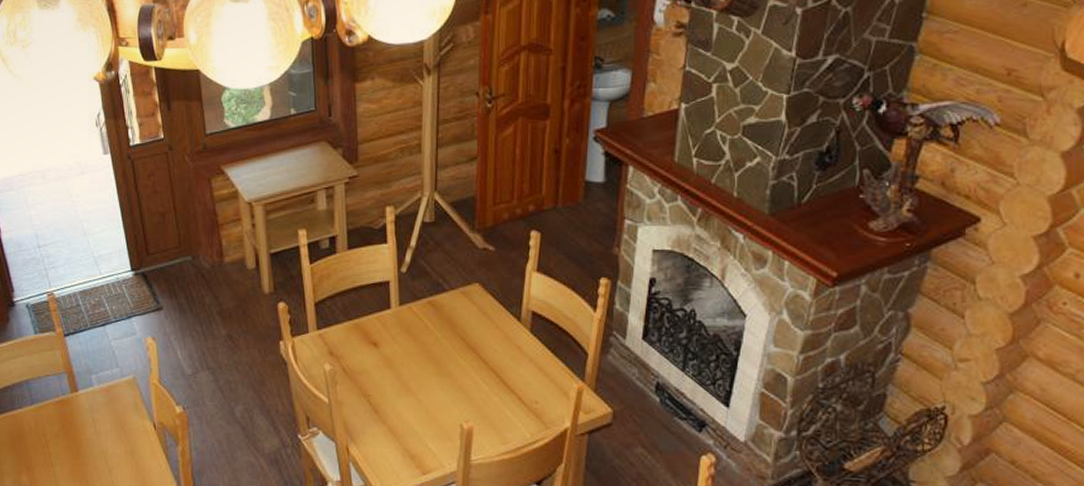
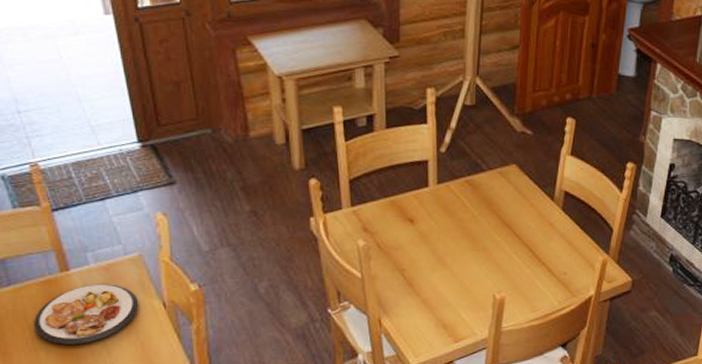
plate: none [51,404,134,462] -> present [35,284,139,344]

